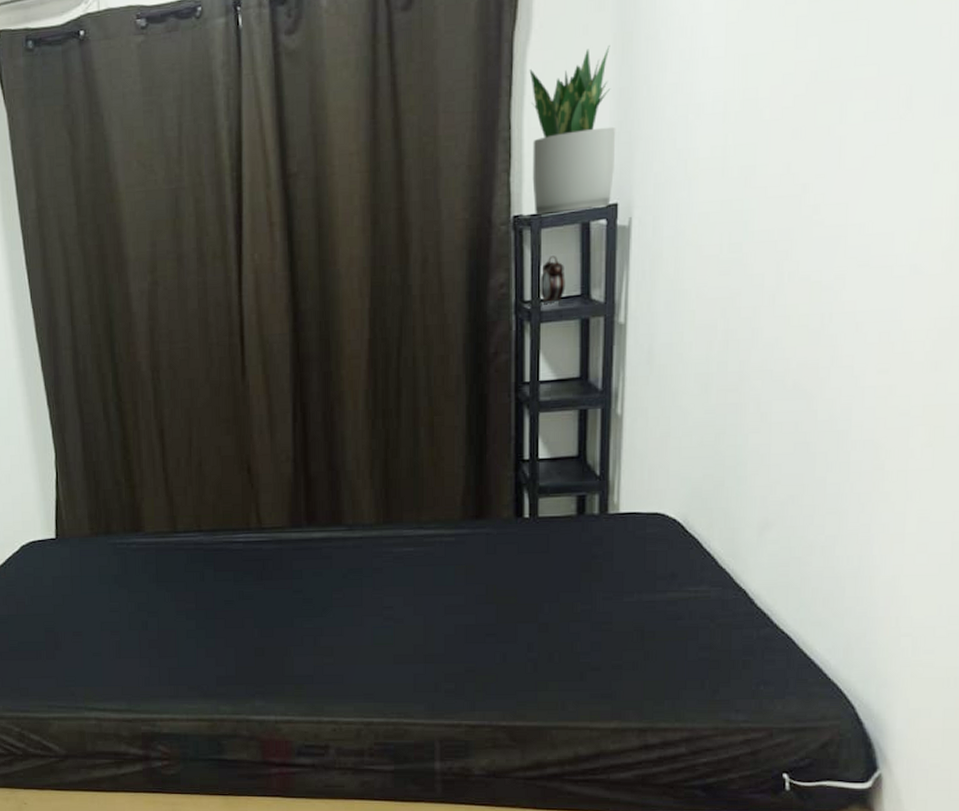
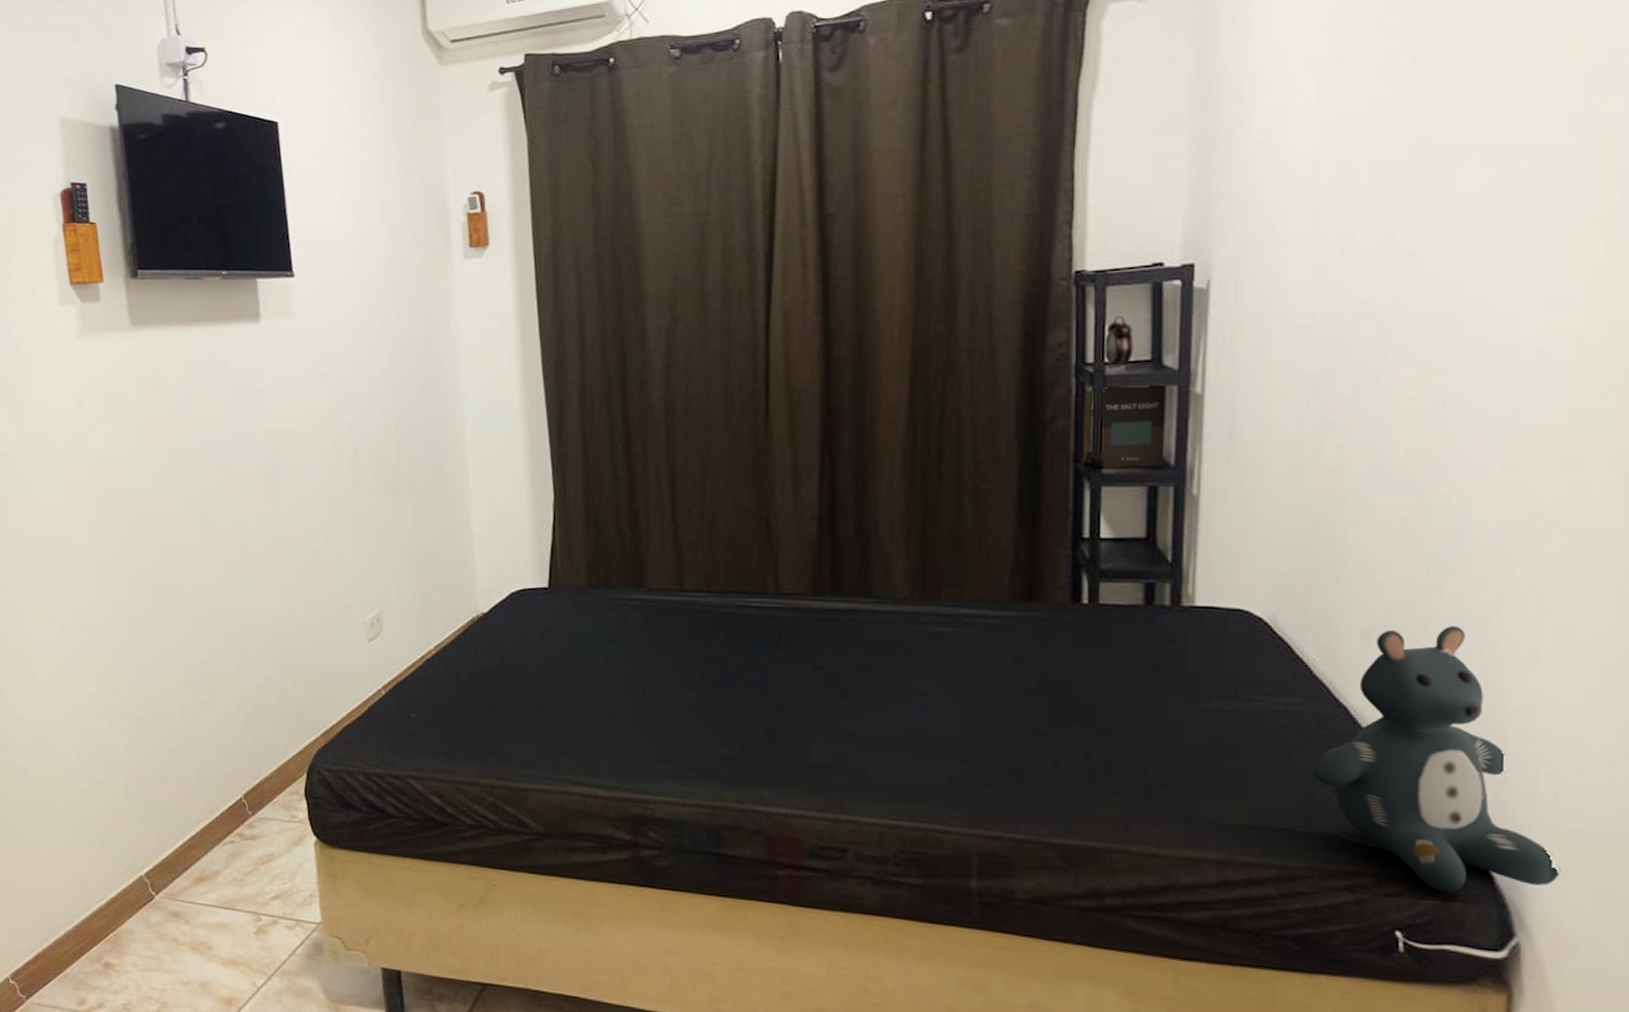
books: none [523,316,595,397] -> present [1083,383,1168,469]
planter: present [529,45,616,216] -> none [1095,98,1193,272]
stuffed animal: none [718,514,916,739] -> present [1313,626,1561,893]

